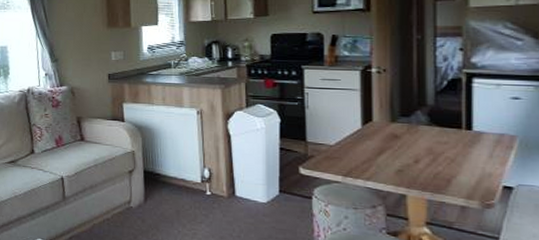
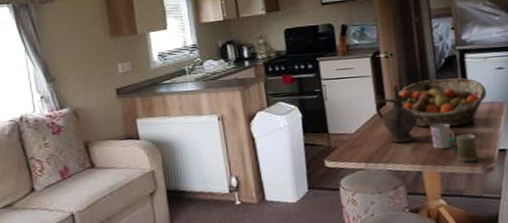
ceremonial vessel: none [360,103,408,163] -> present [375,86,418,144]
fruit basket: none [389,101,495,154] -> present [399,78,487,128]
mug: none [421,147,449,176] -> present [430,123,455,150]
mug: none [440,163,475,195] -> present [447,133,478,163]

